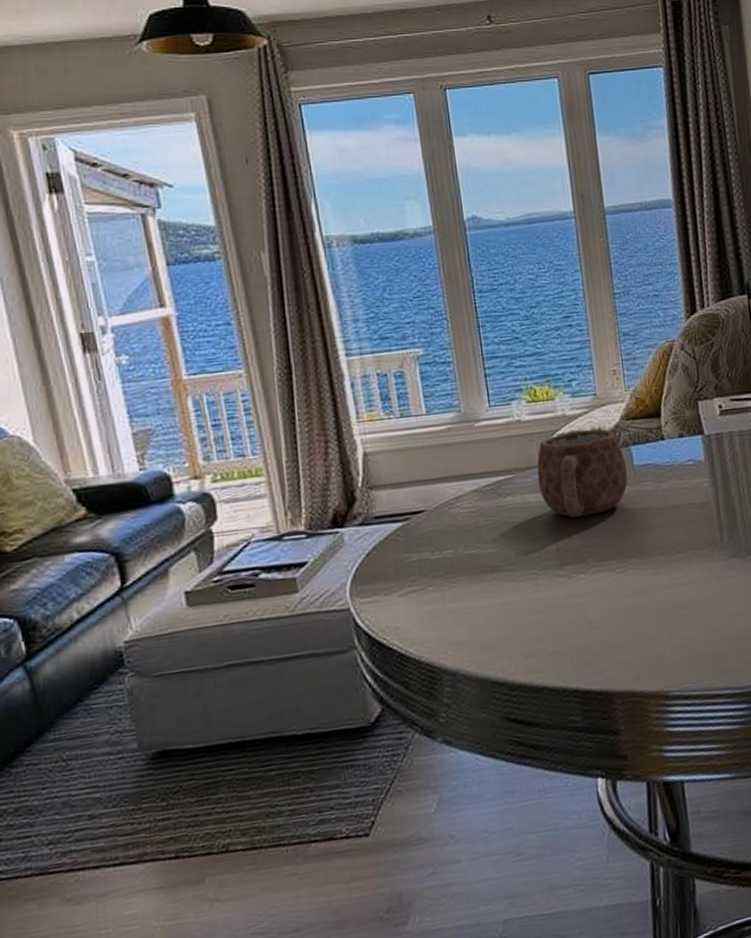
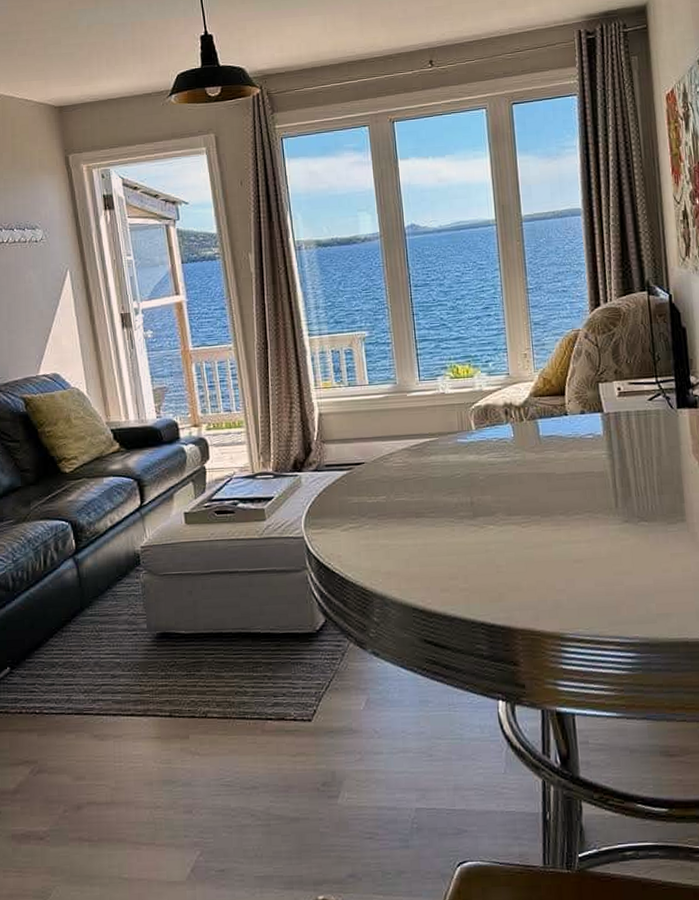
mug: present [537,429,628,518] -> none [456,403,534,477]

